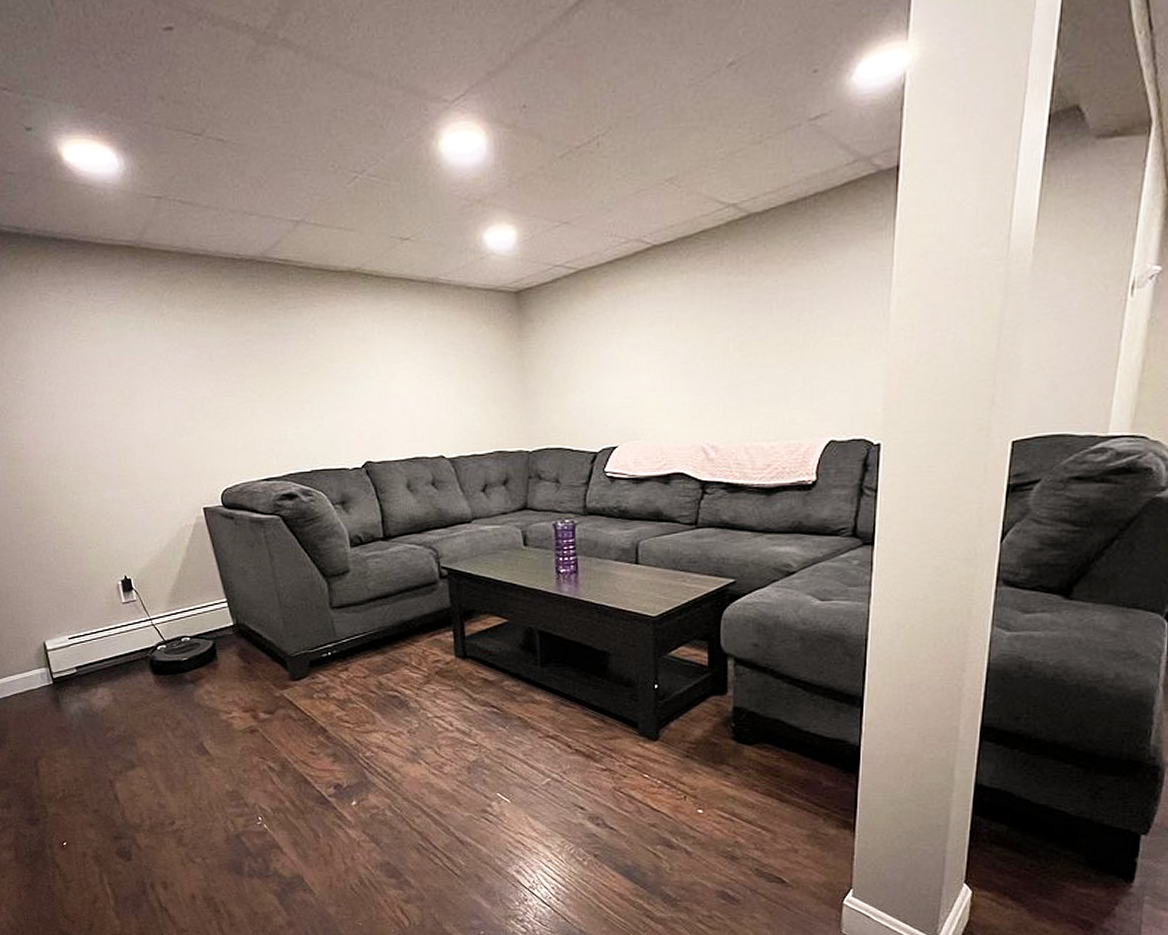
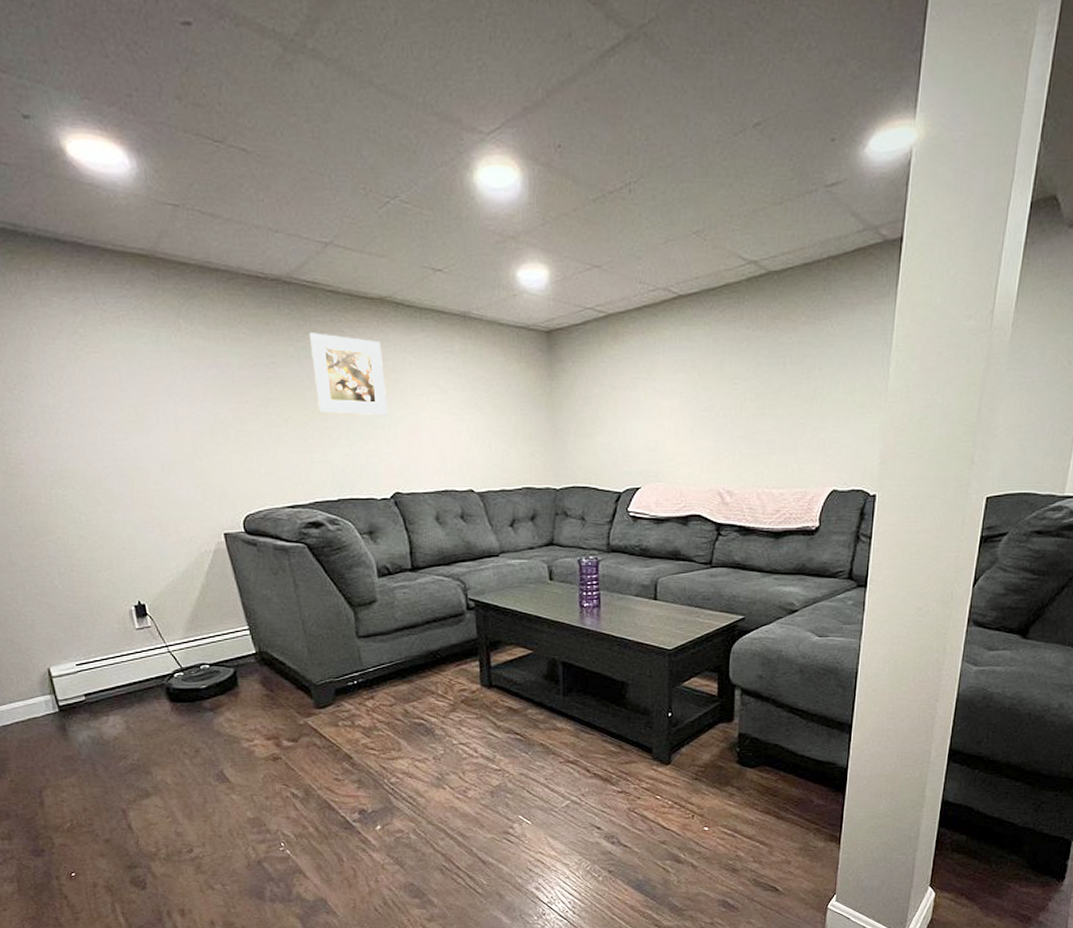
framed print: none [281,308,359,387] -> present [308,332,388,415]

